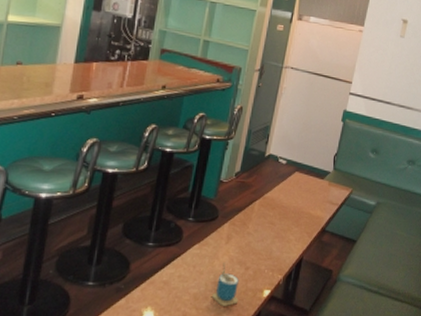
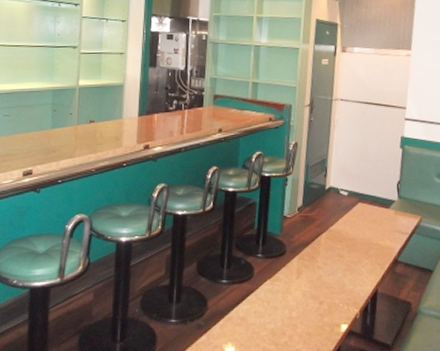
cup: present [211,262,239,306] -> none [288,297,316,341]

